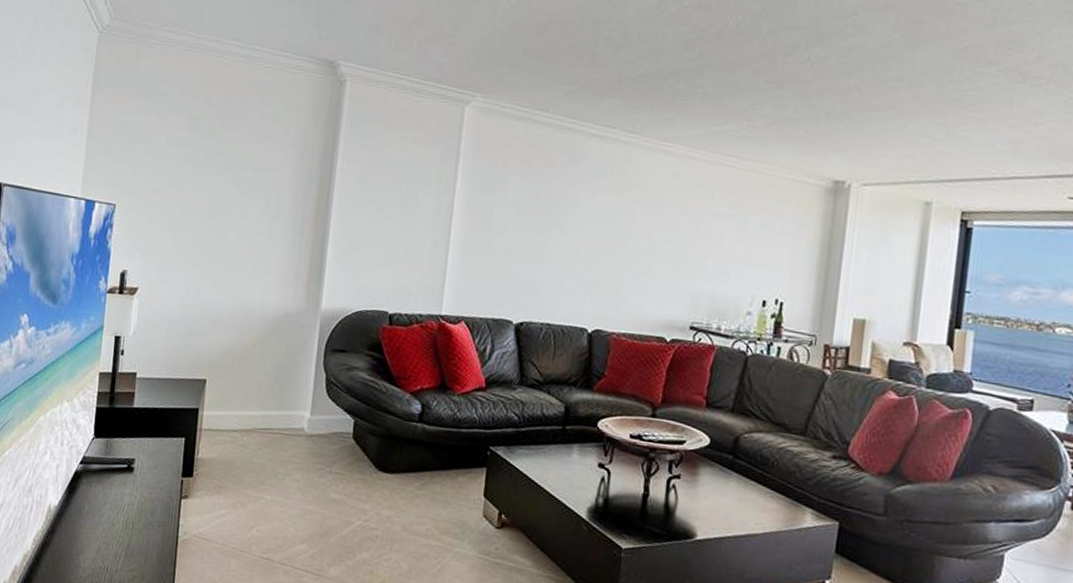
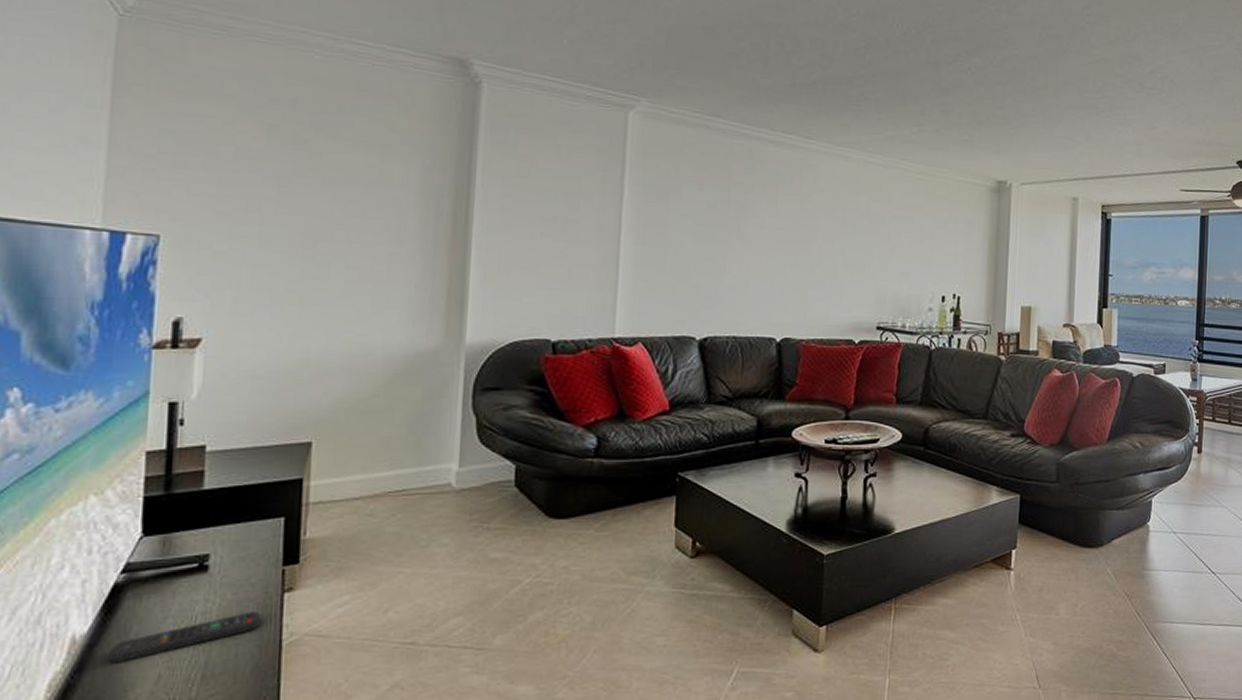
remote control: none [69,509,166,532] -> present [108,612,261,663]

